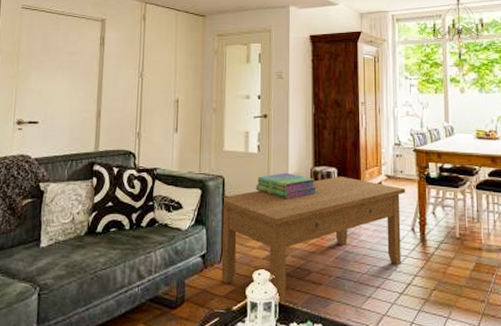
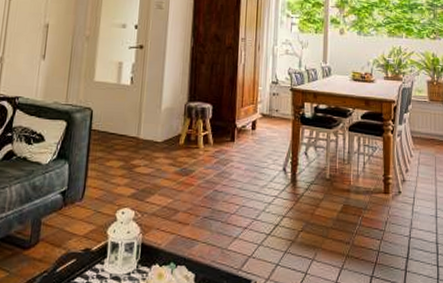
coffee table: present [221,176,406,306] -> none [82,112,280,247]
stack of books: present [255,173,317,199] -> none [125,107,190,135]

